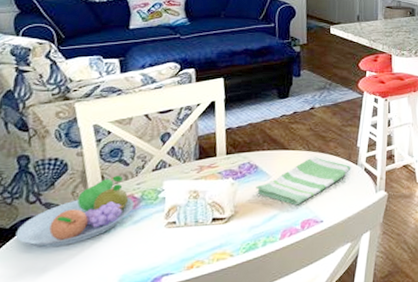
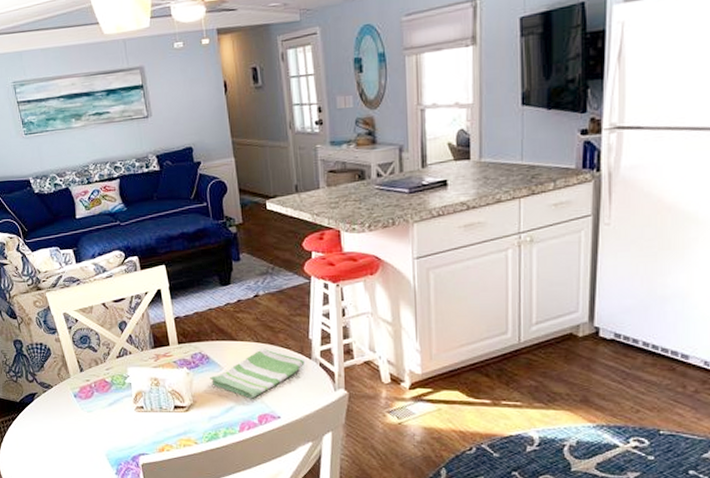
fruit bowl: present [15,175,135,248] -> none [24,360,107,421]

